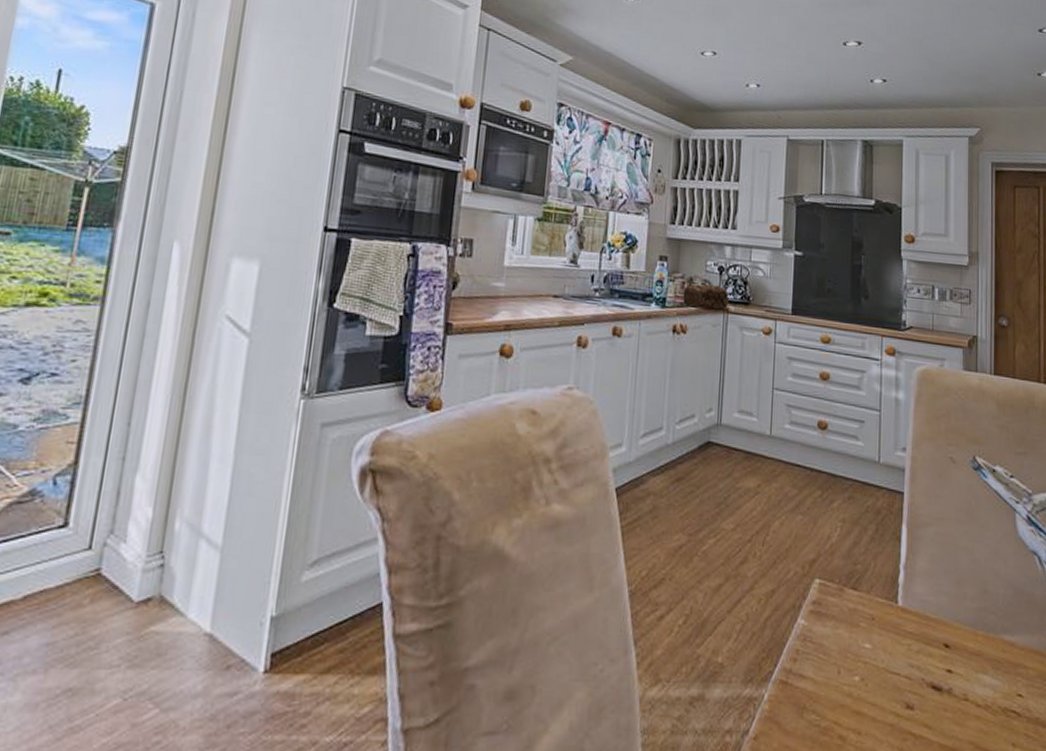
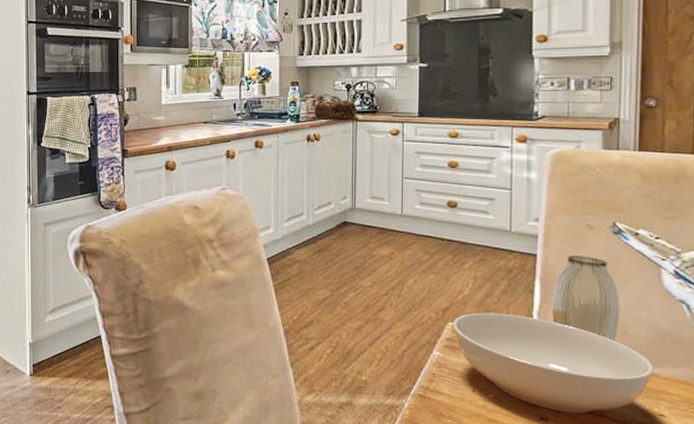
bowl: none [818,566,1012,697] -> present [452,312,654,413]
vase: none [917,495,981,603] -> present [551,256,620,342]

